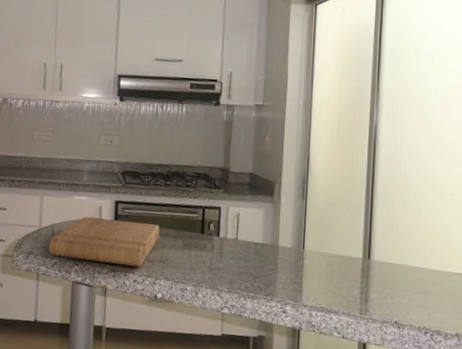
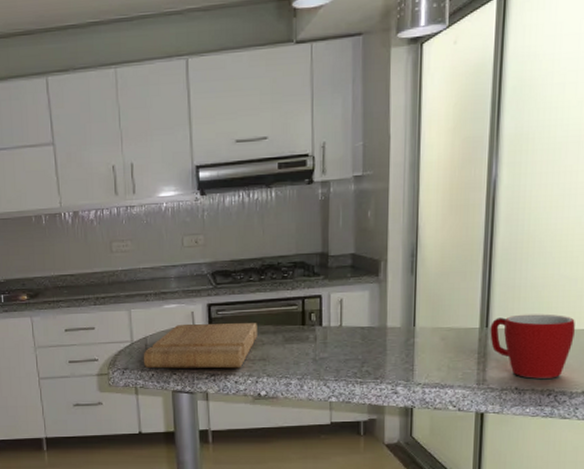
mug: none [372,250,447,317] -> present [490,314,575,379]

